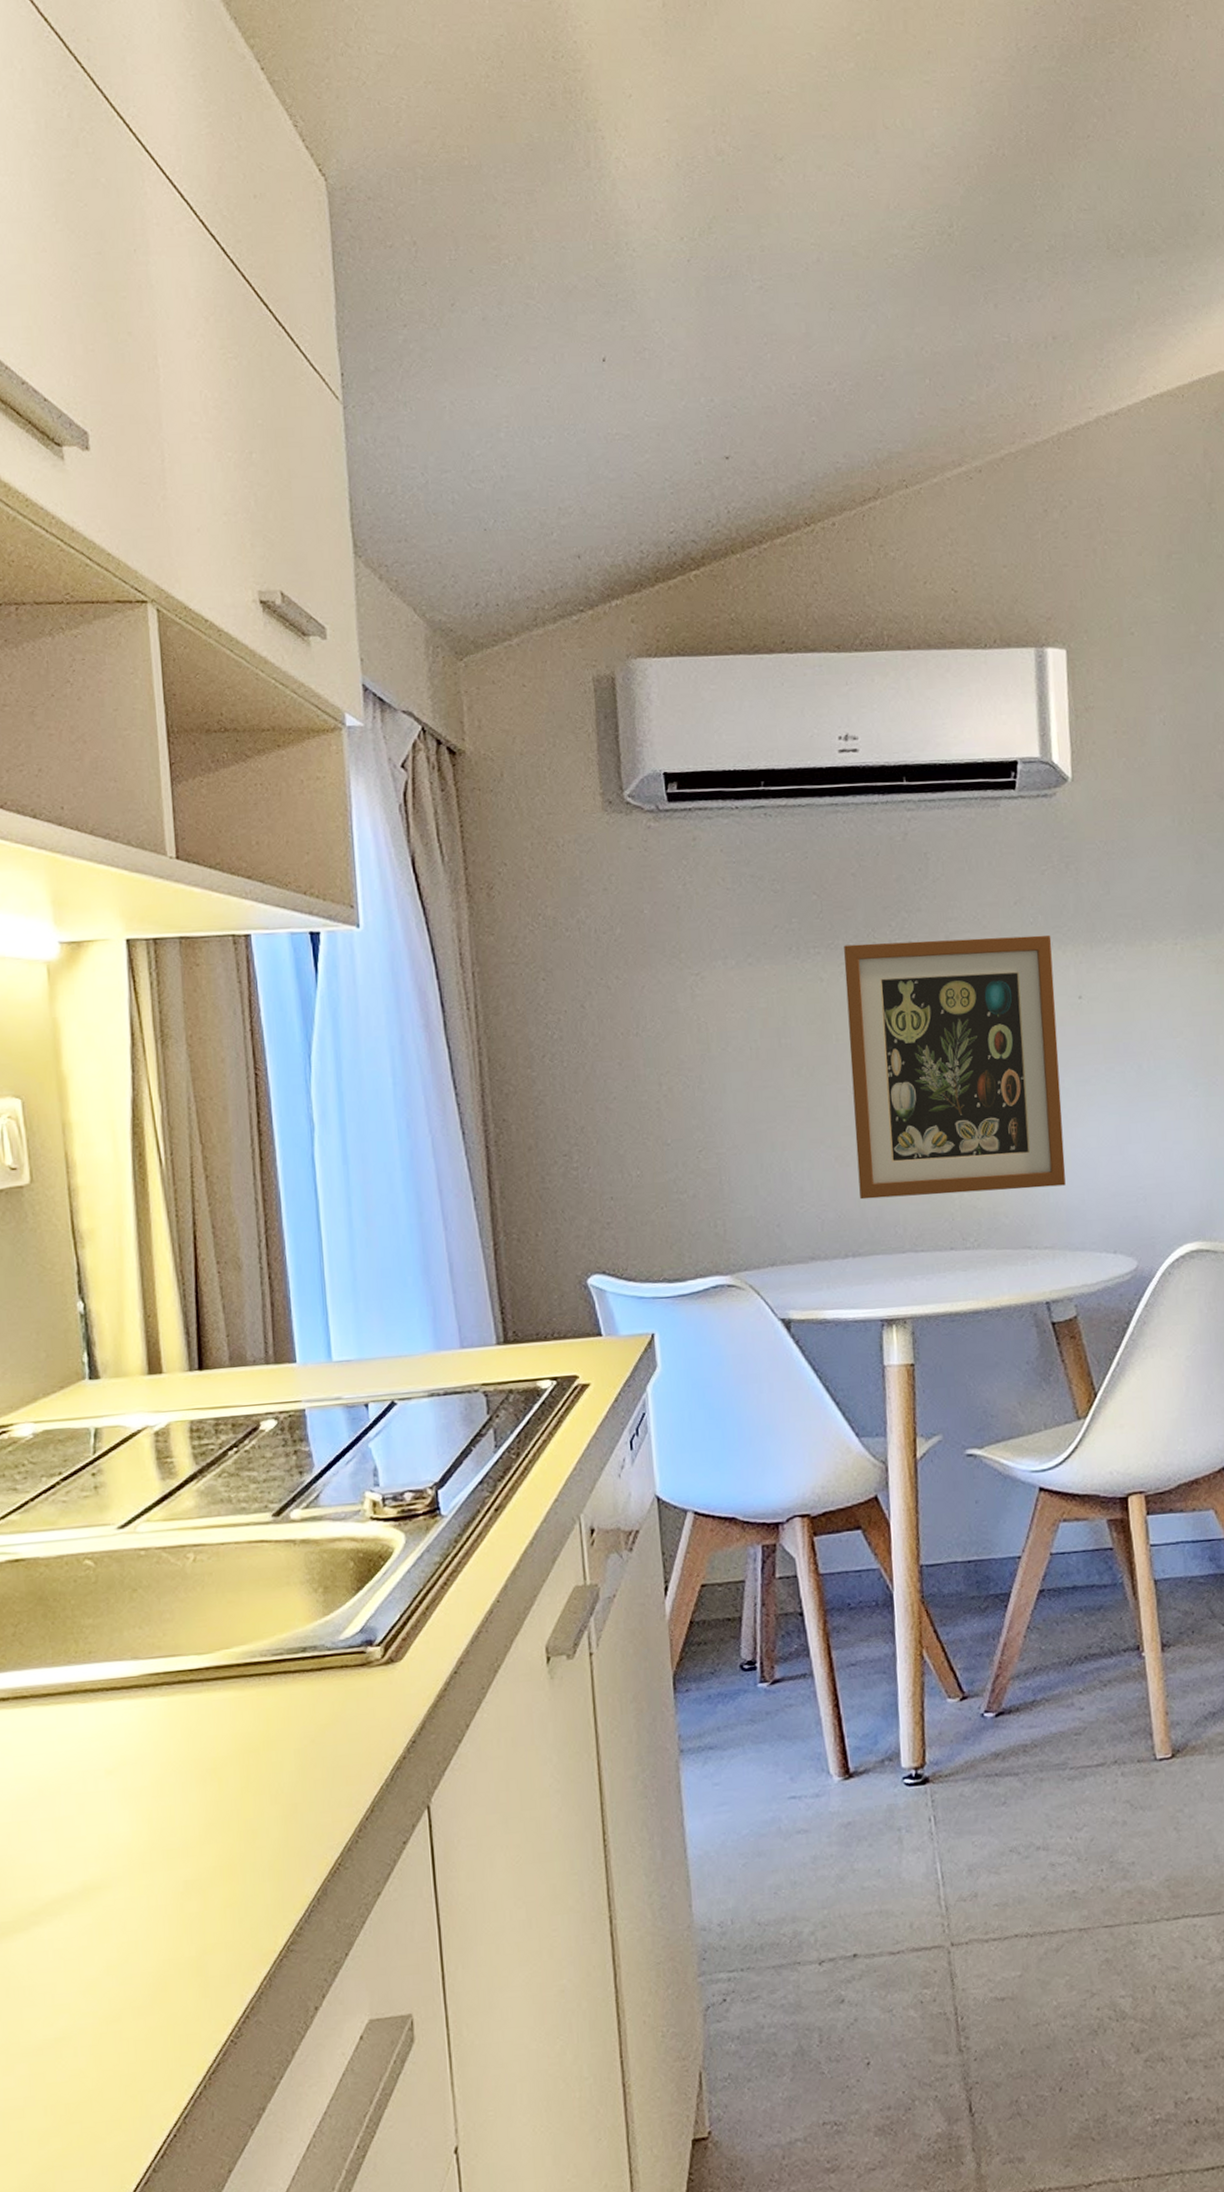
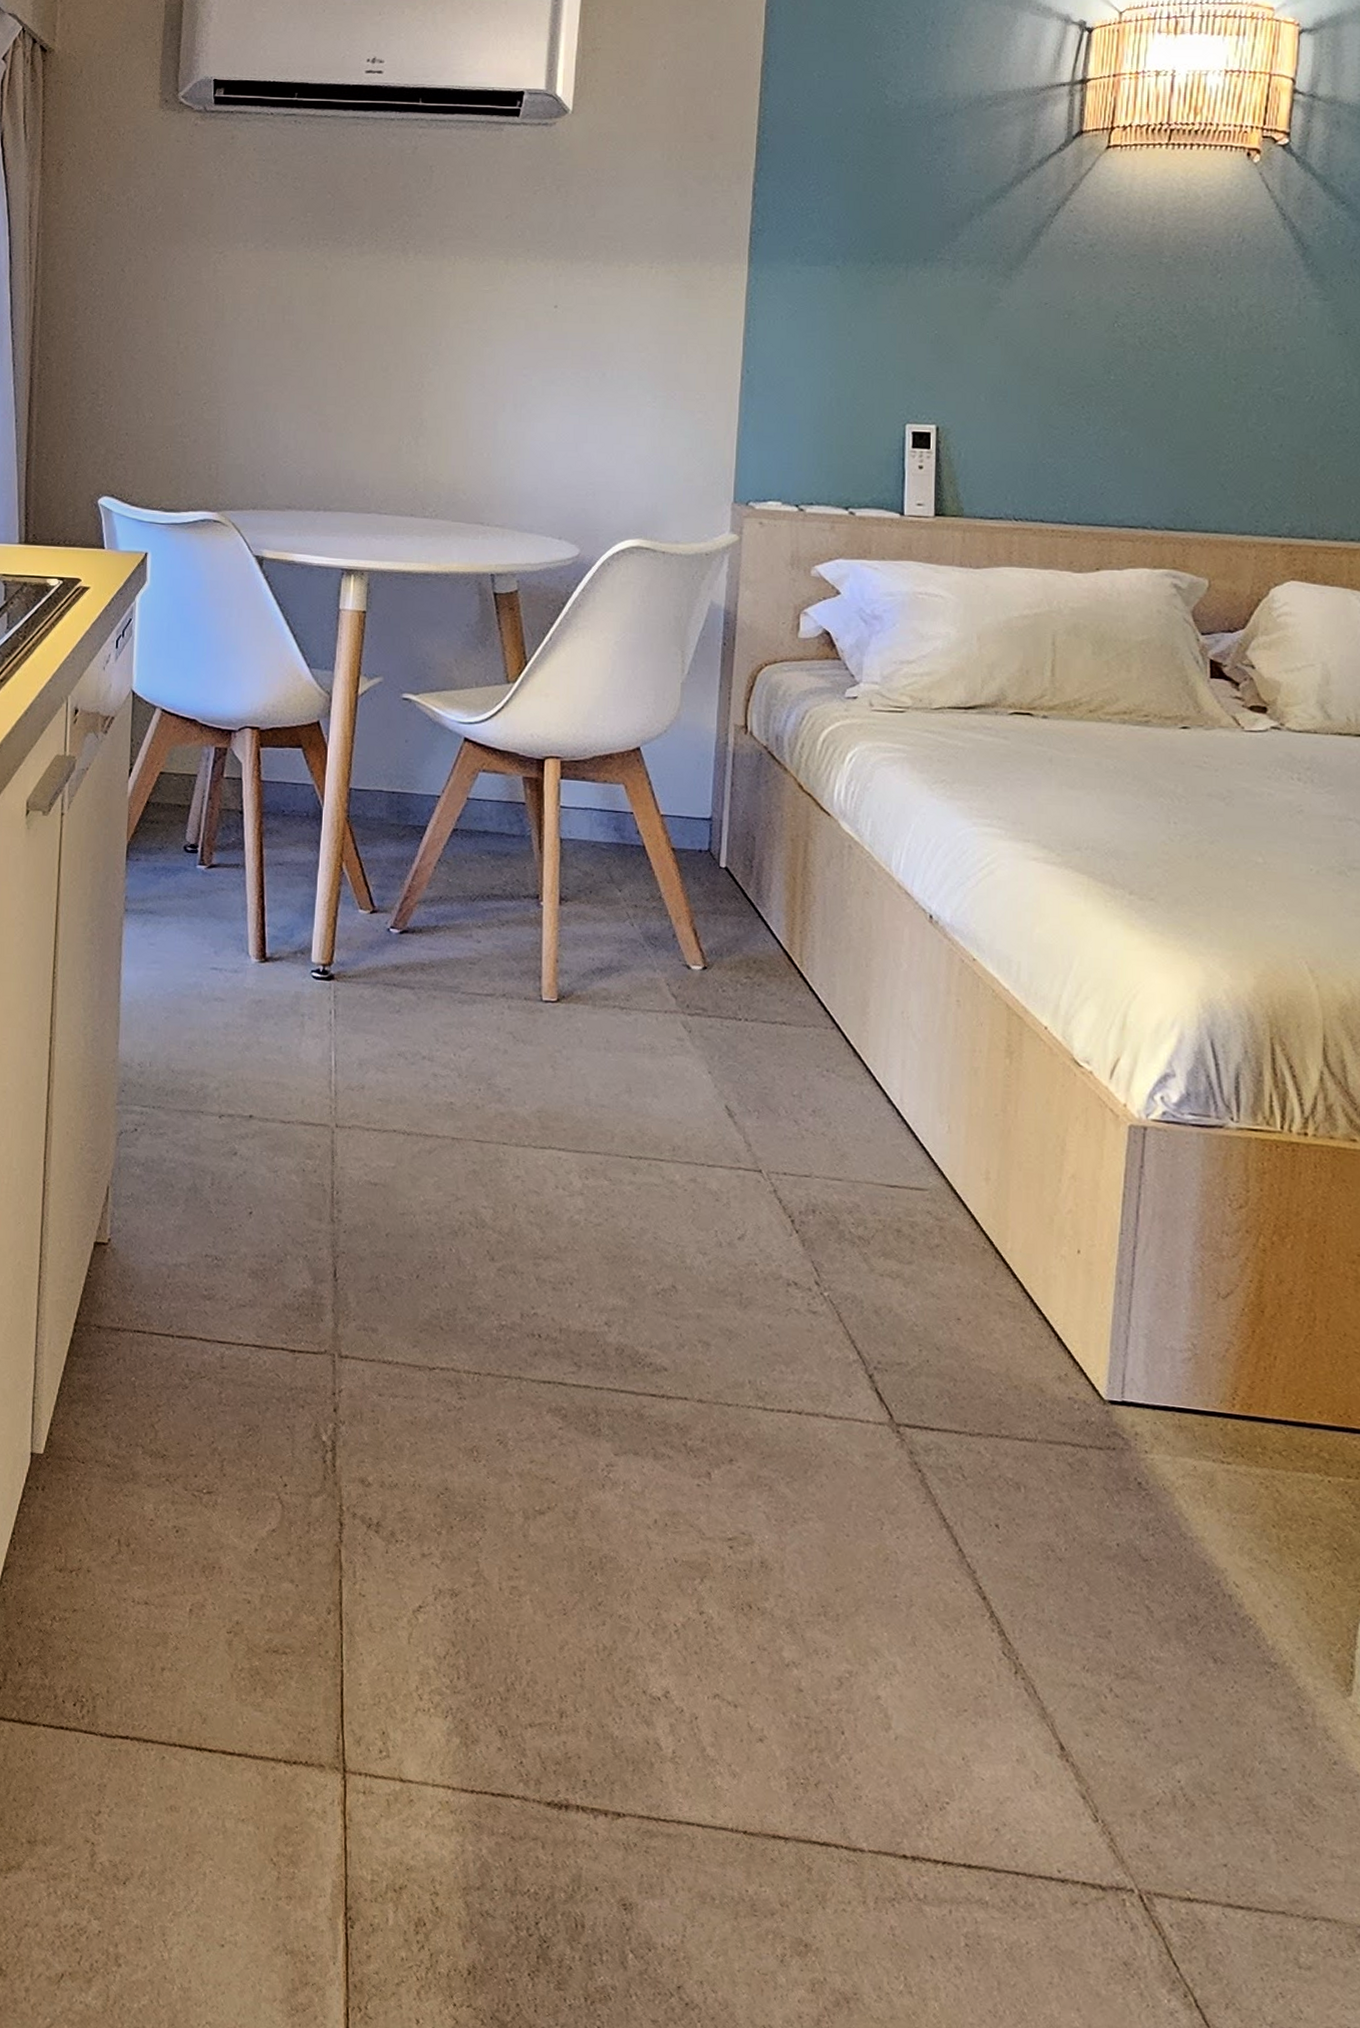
wall art: present [843,935,1066,1200] -> none [337,240,536,473]

